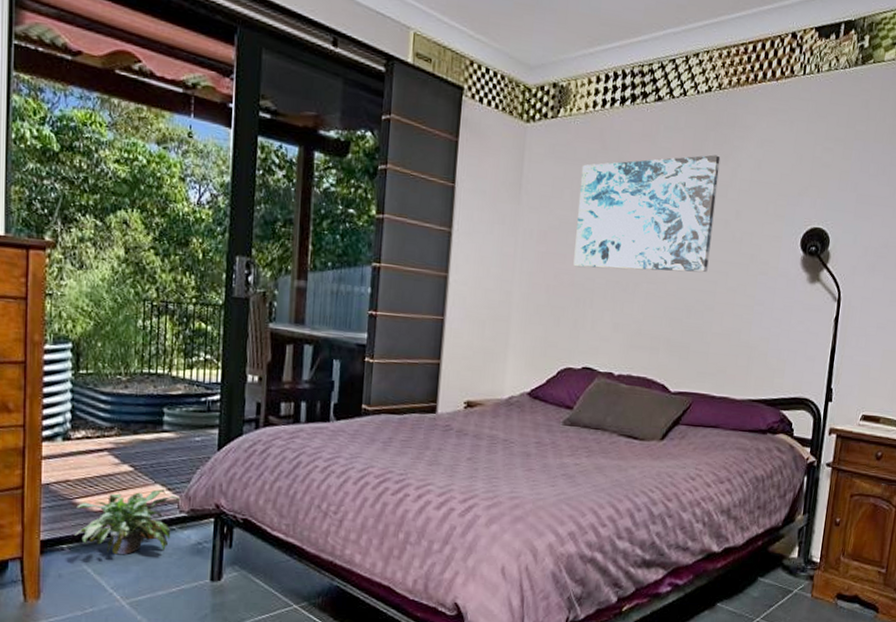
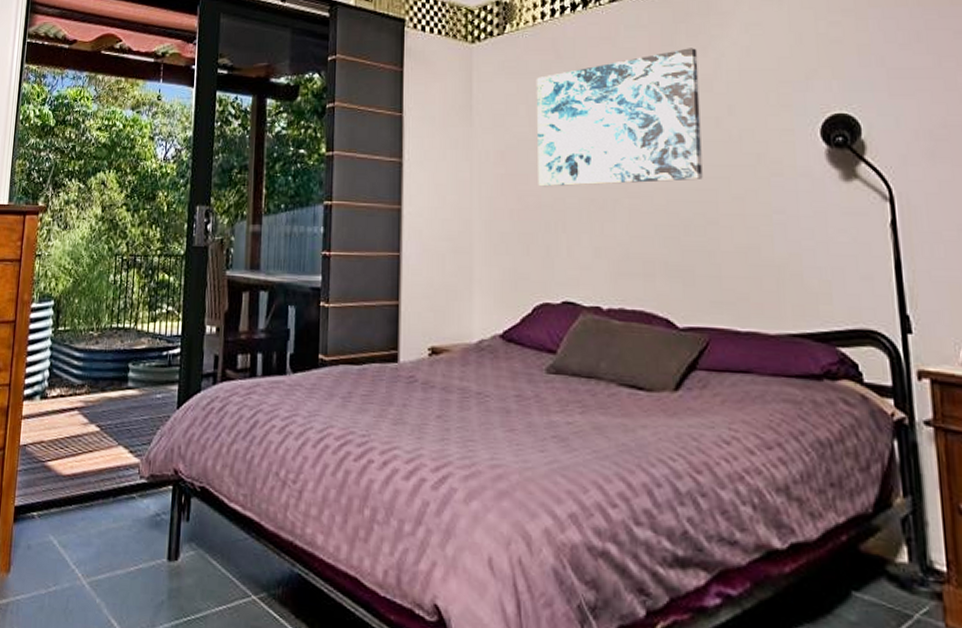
potted plant: present [74,489,179,555] -> none [44,452,140,525]

